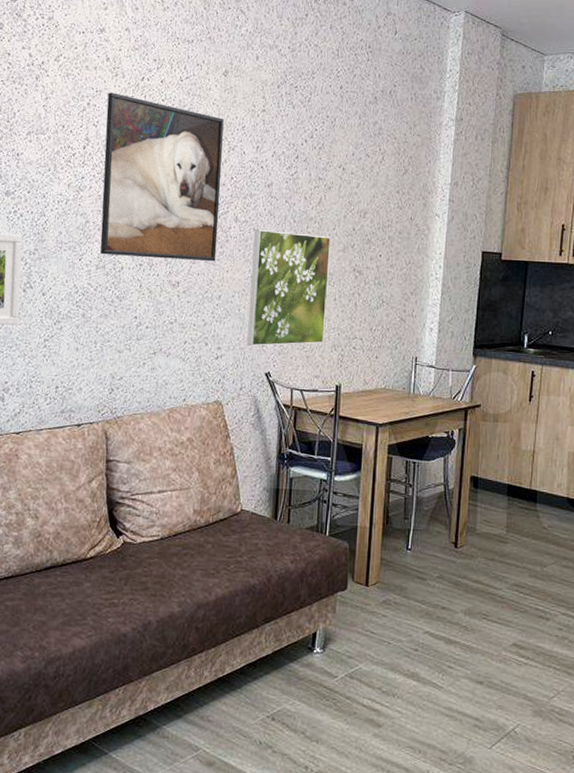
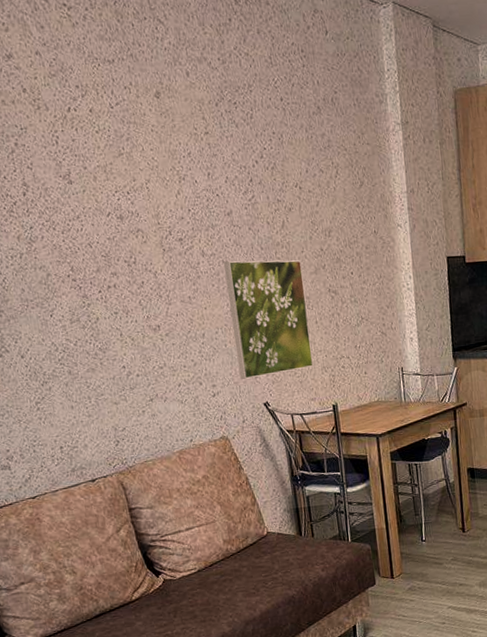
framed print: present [100,92,224,262] -> none [34,128,192,308]

